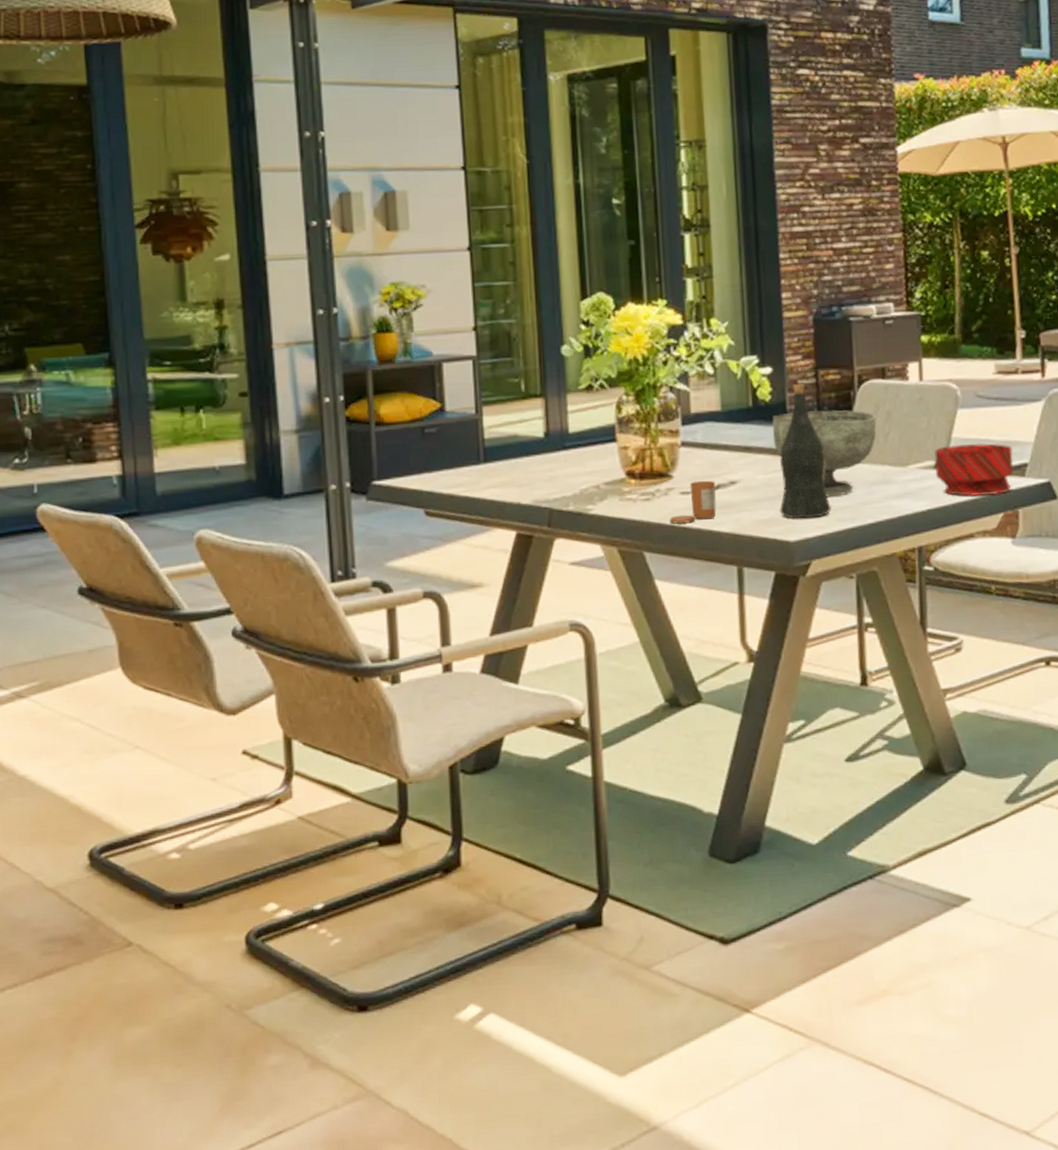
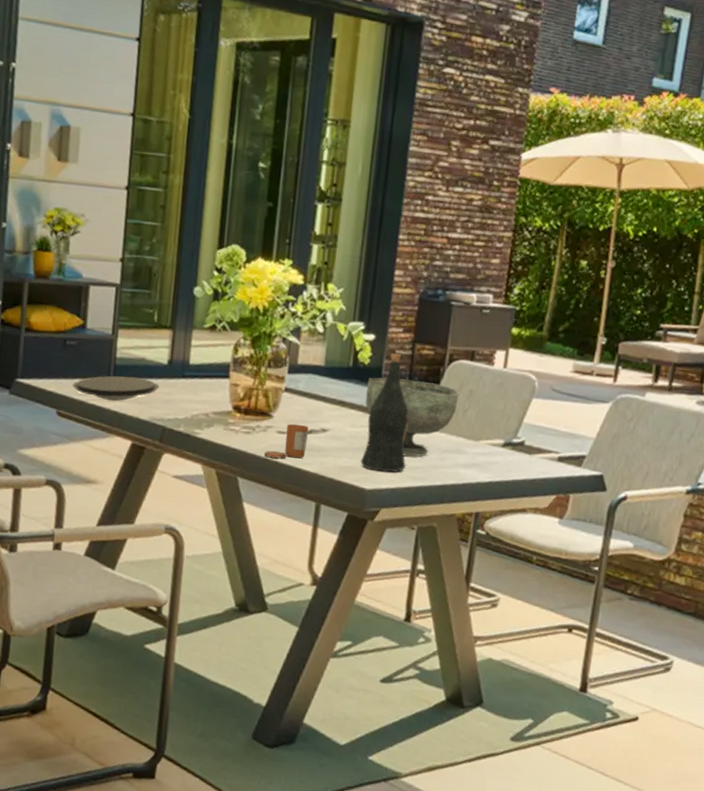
plate: none [438,457,538,489] -> present [72,376,159,401]
bowl: present [934,443,1013,497] -> none [503,428,575,479]

